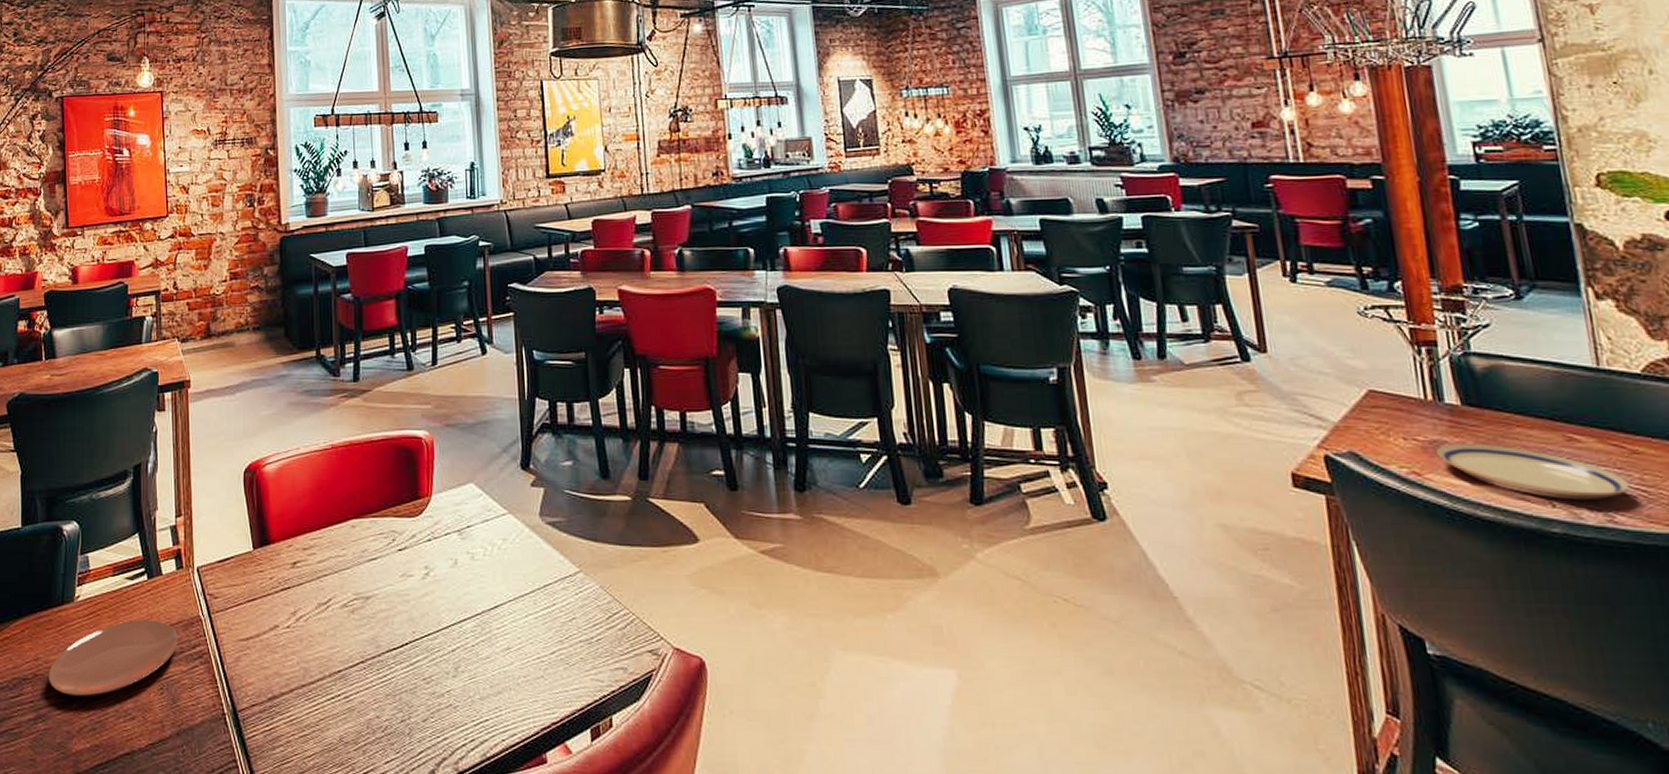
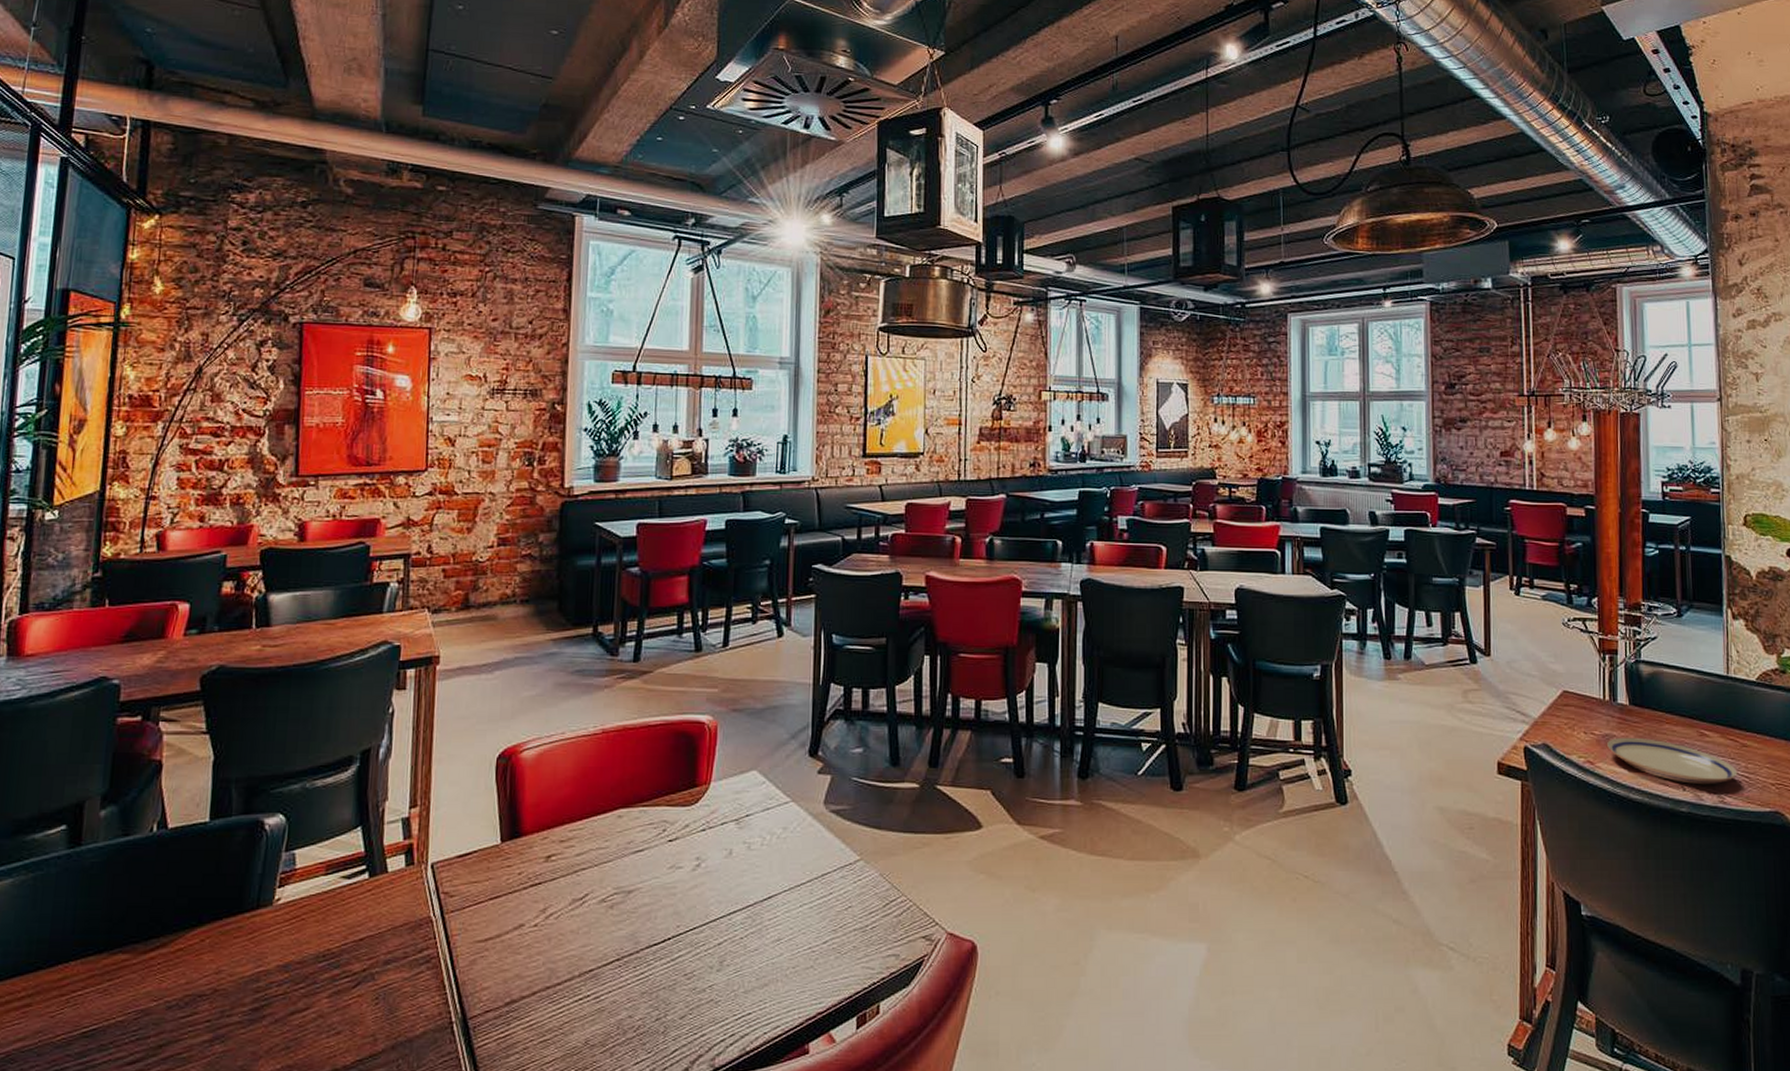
plate: present [48,620,179,697] -> none [231,923,403,1013]

